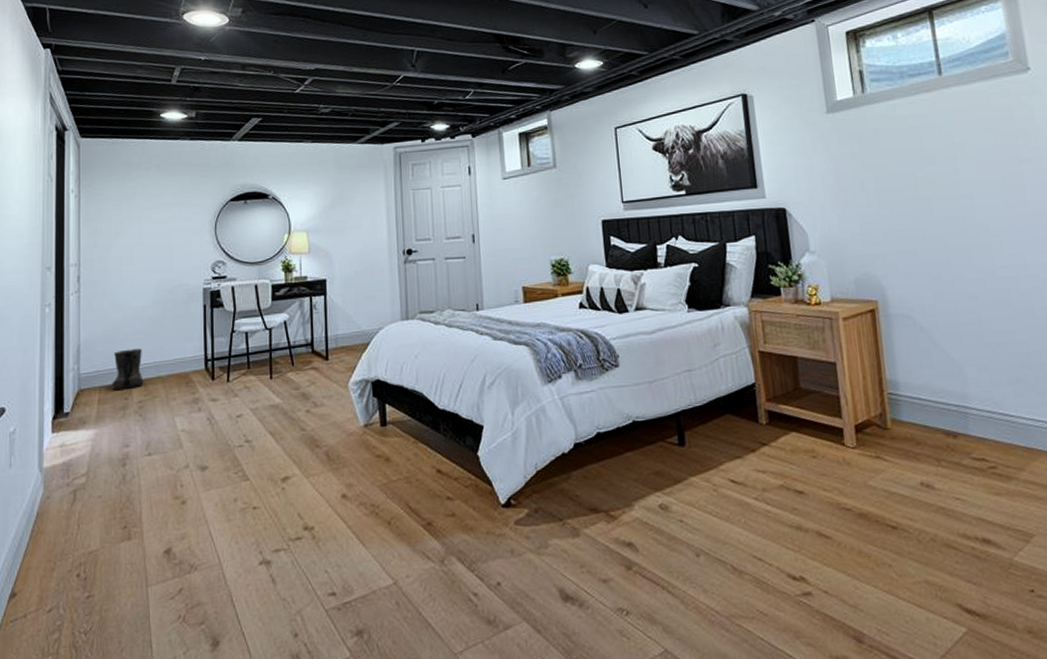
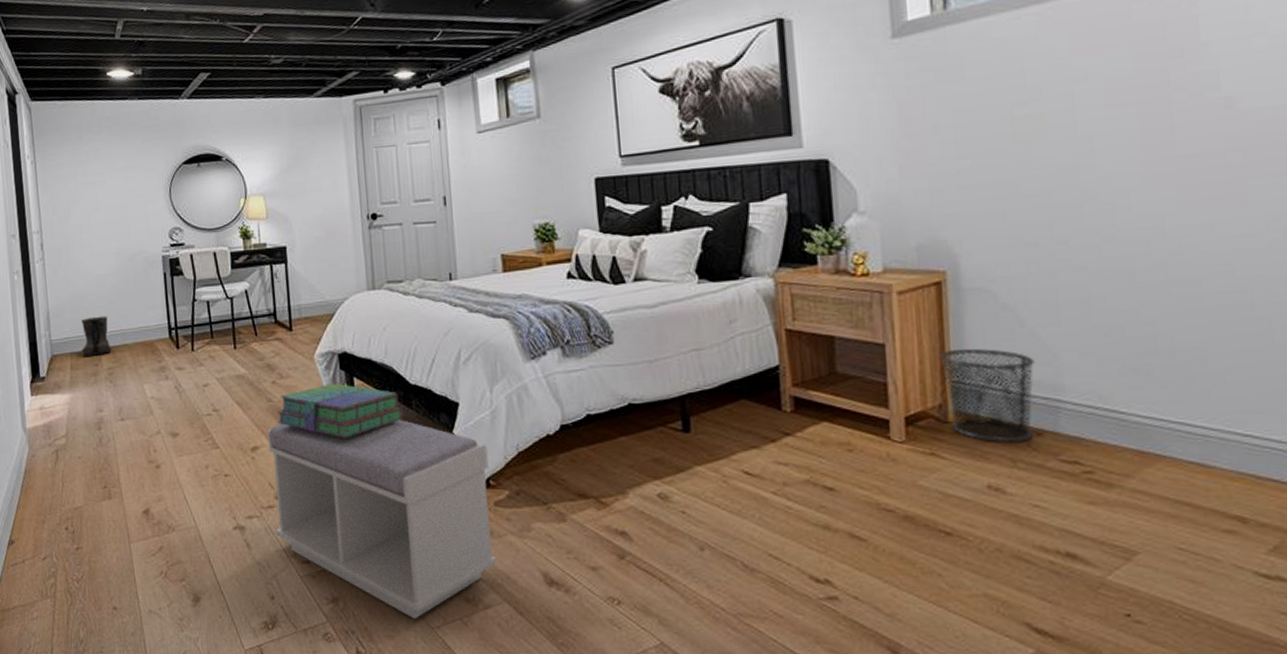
bench: none [298,444,517,646] -> present [267,420,497,619]
stack of books: none [309,410,431,464] -> present [277,383,403,438]
waste bin: none [878,365,951,445] -> present [940,348,1035,443]

